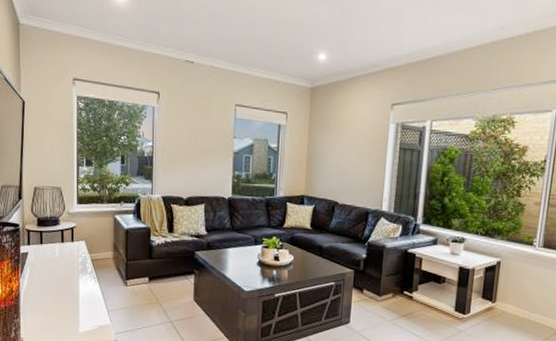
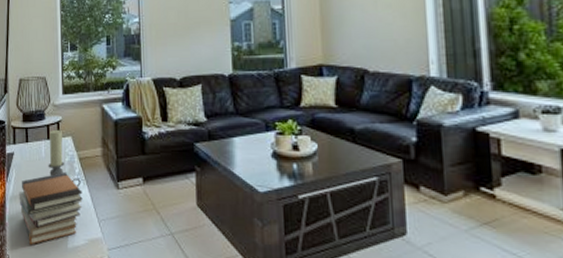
book stack: none [33,270,94,330] -> present [19,171,83,245]
candle holder: none [62,234,93,284] -> present [48,129,81,188]

